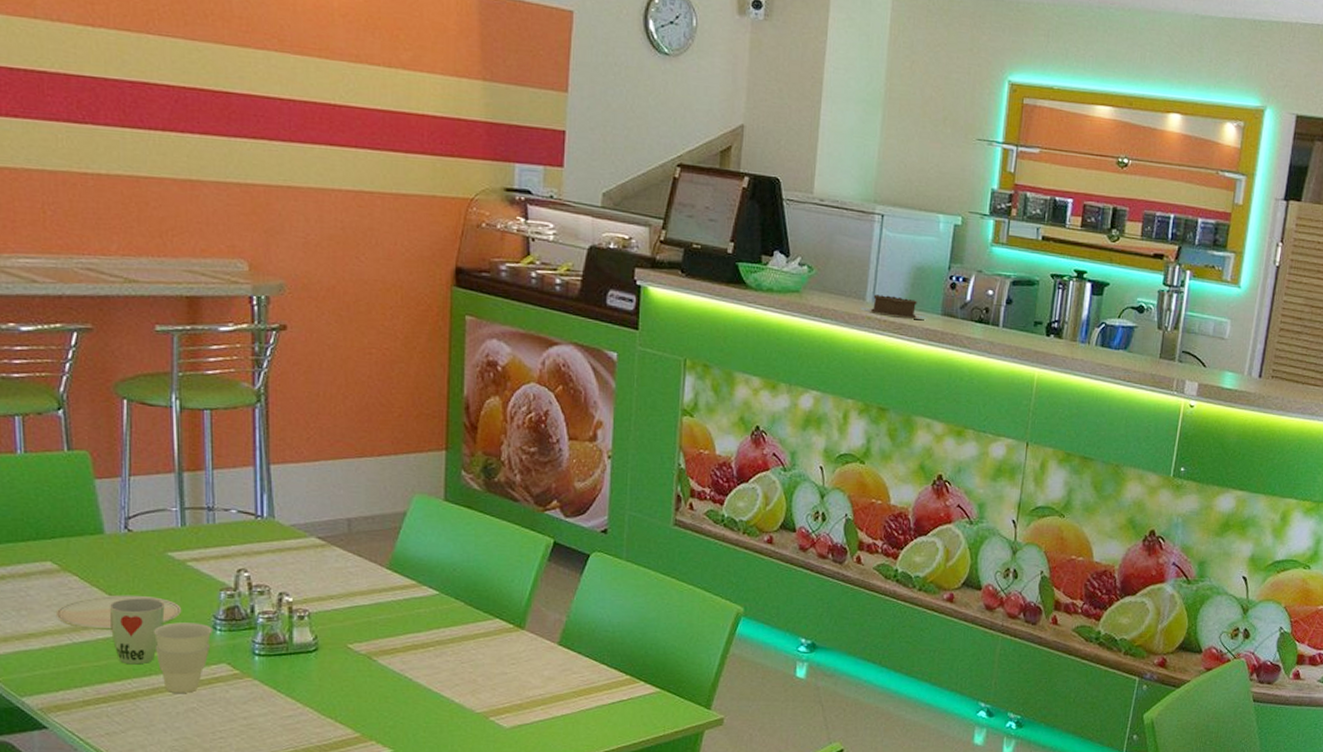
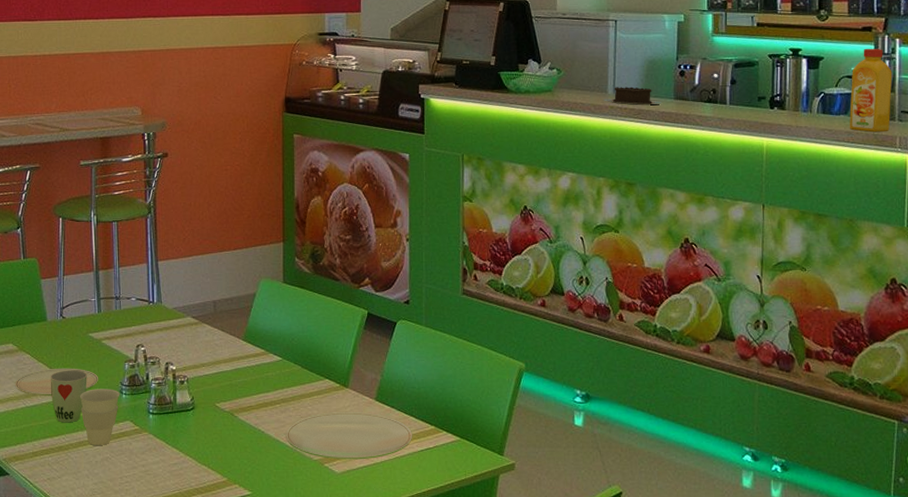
plate: none [441,657,603,713] -> present [286,411,413,460]
juice bottle: none [1127,277,1179,373] -> present [849,48,893,133]

